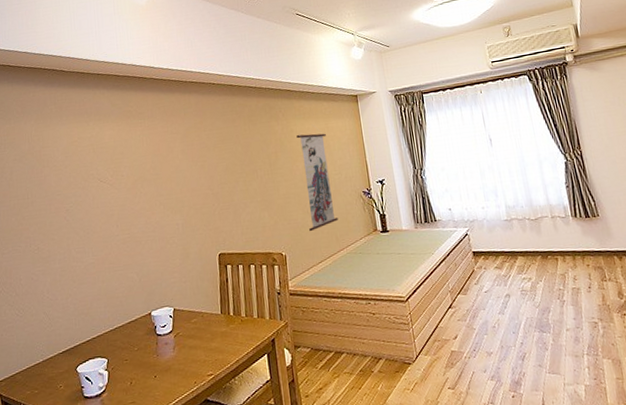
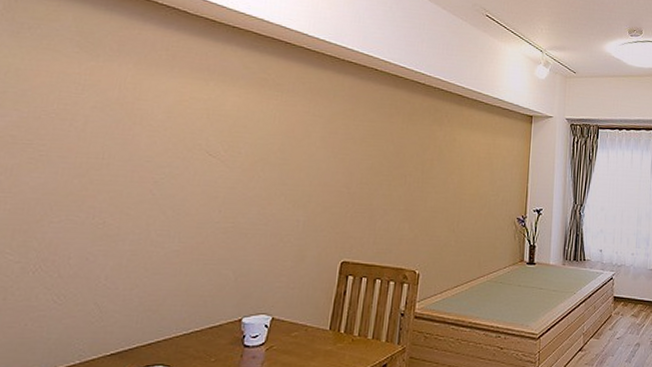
wall scroll: present [296,125,338,232] -> none [451,138,491,253]

